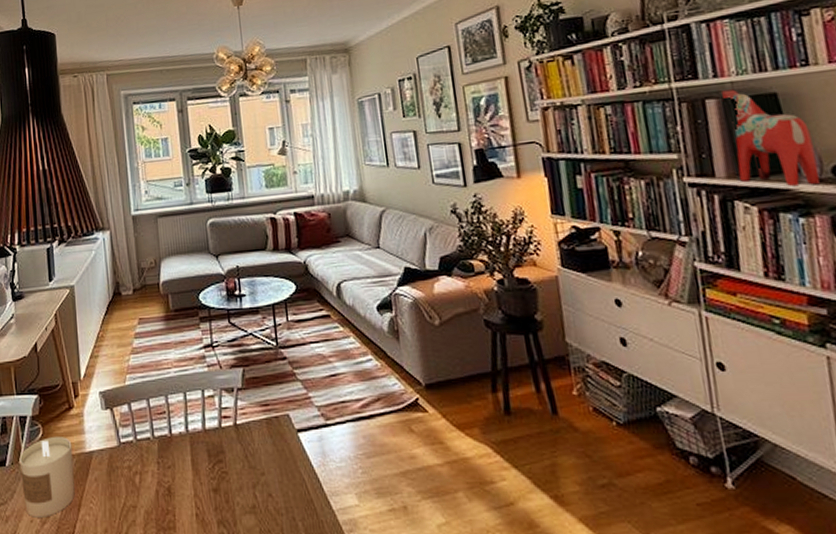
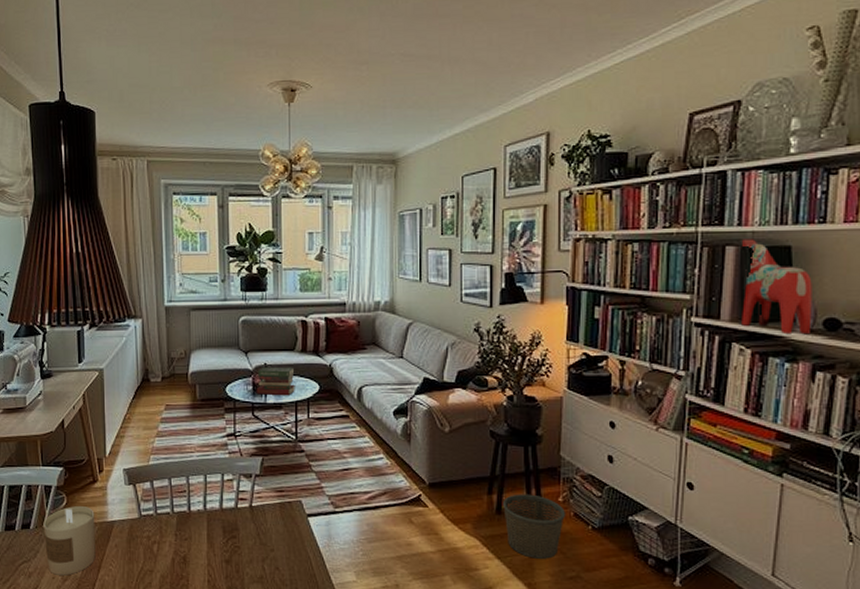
books: none [230,268,271,300] -> present [256,367,295,395]
basket: none [510,389,585,465] -> present [503,494,566,559]

